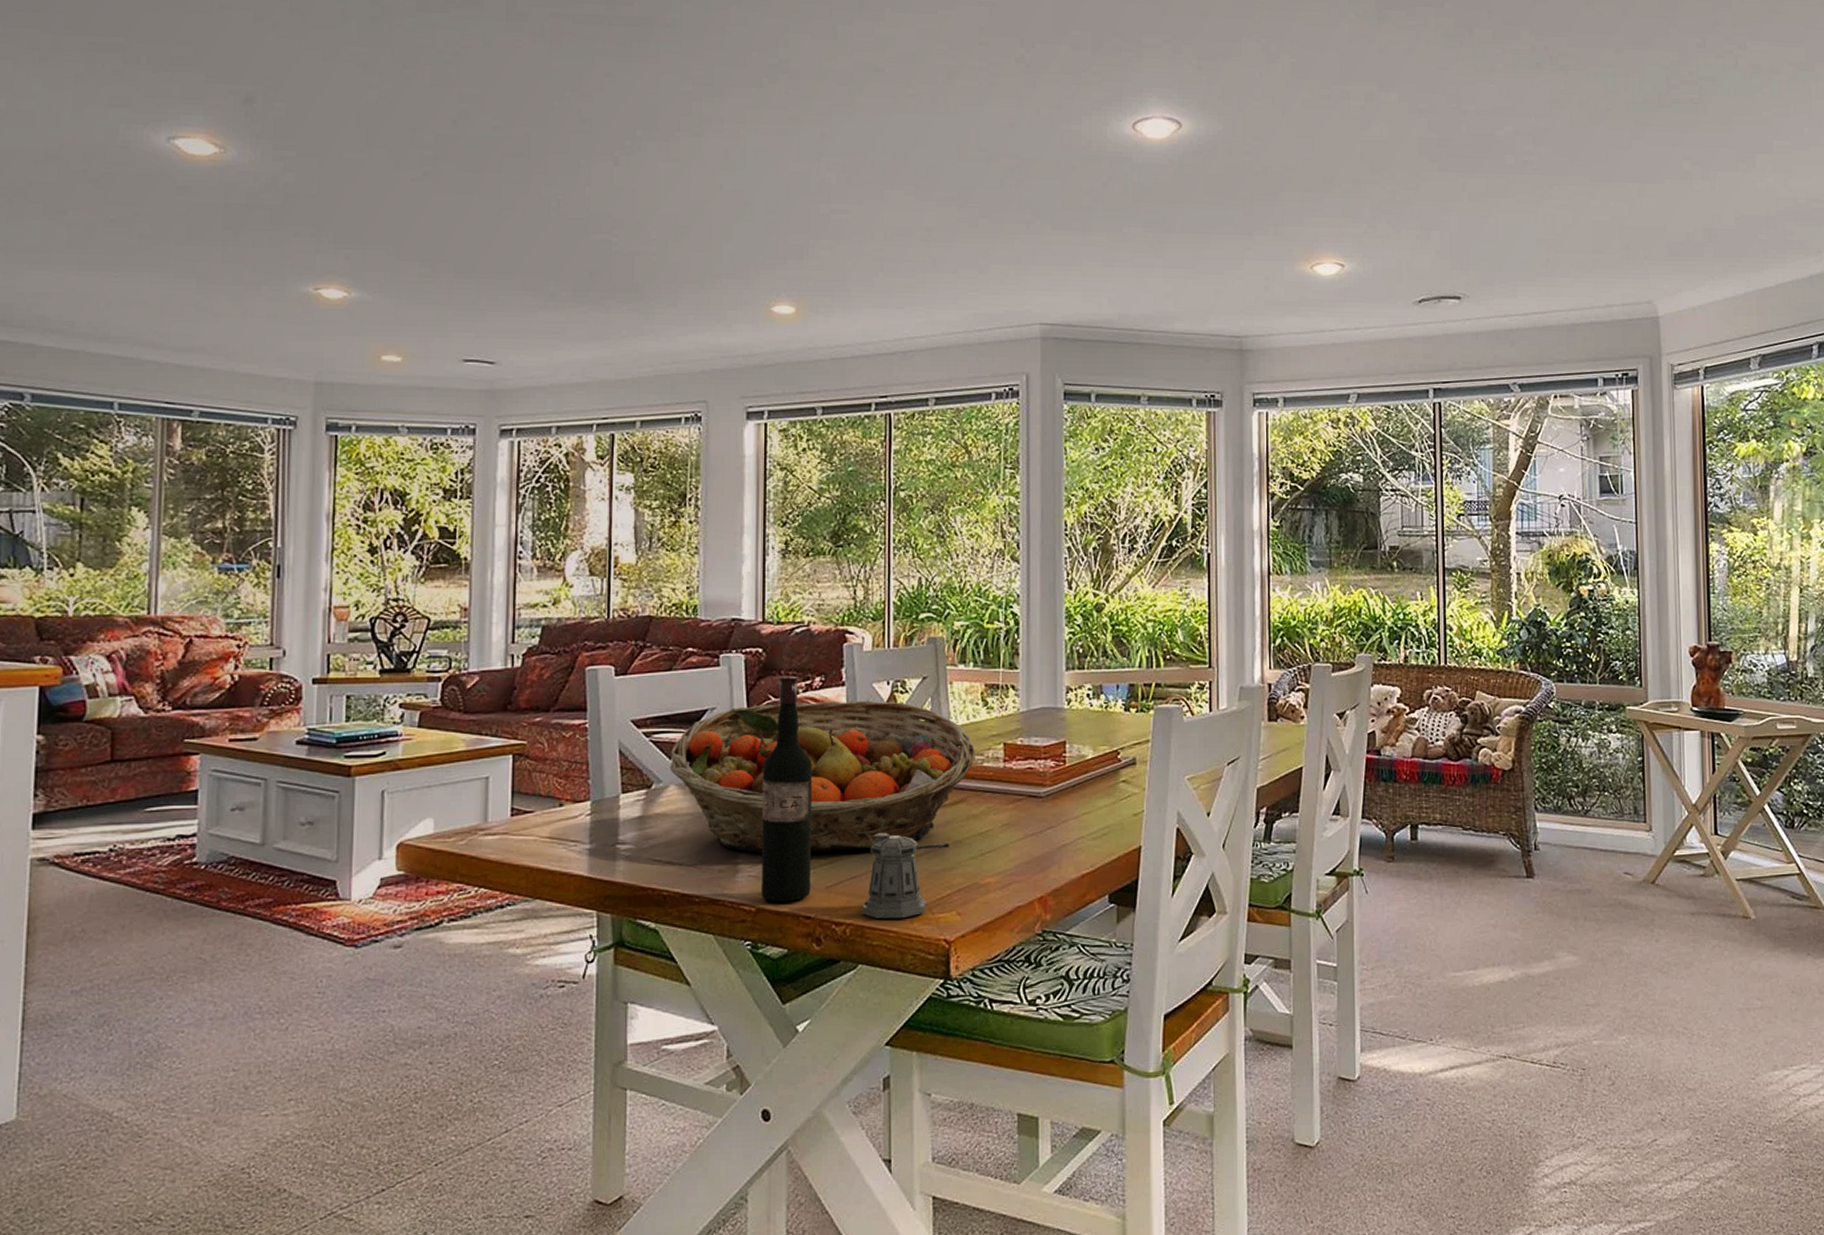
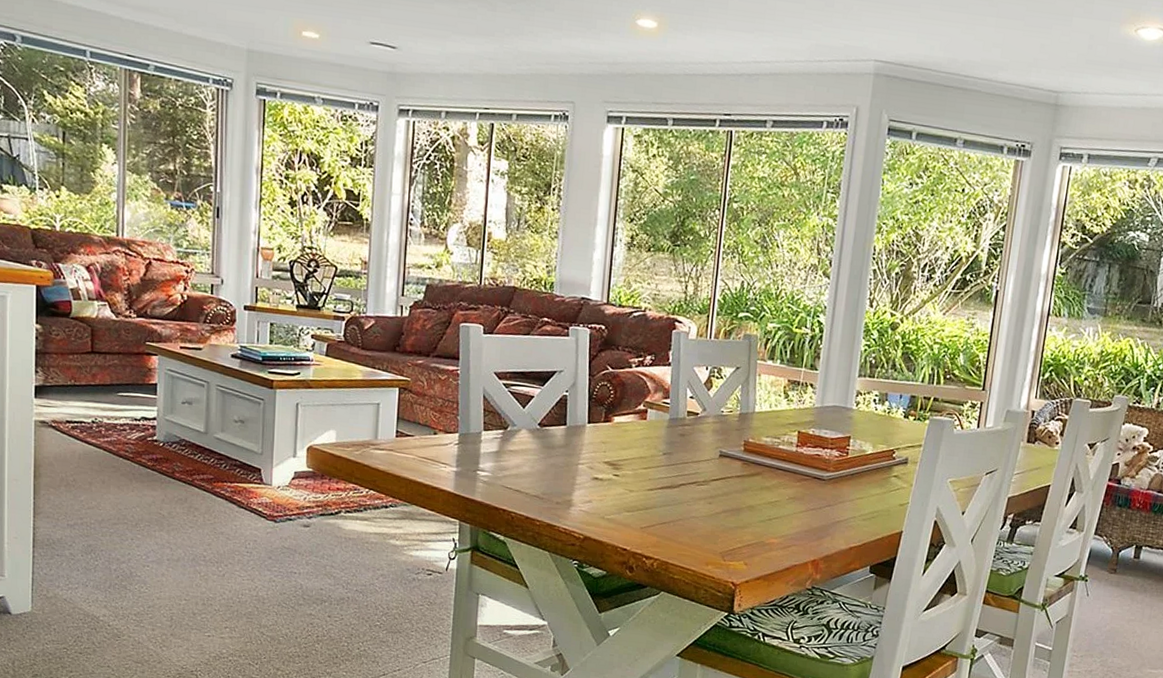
fruit basket: present [670,700,975,853] -> none [523,372,774,502]
wine bottle: present [760,677,812,902] -> none [588,352,638,535]
pepper shaker: present [861,833,950,919] -> none [667,490,745,561]

